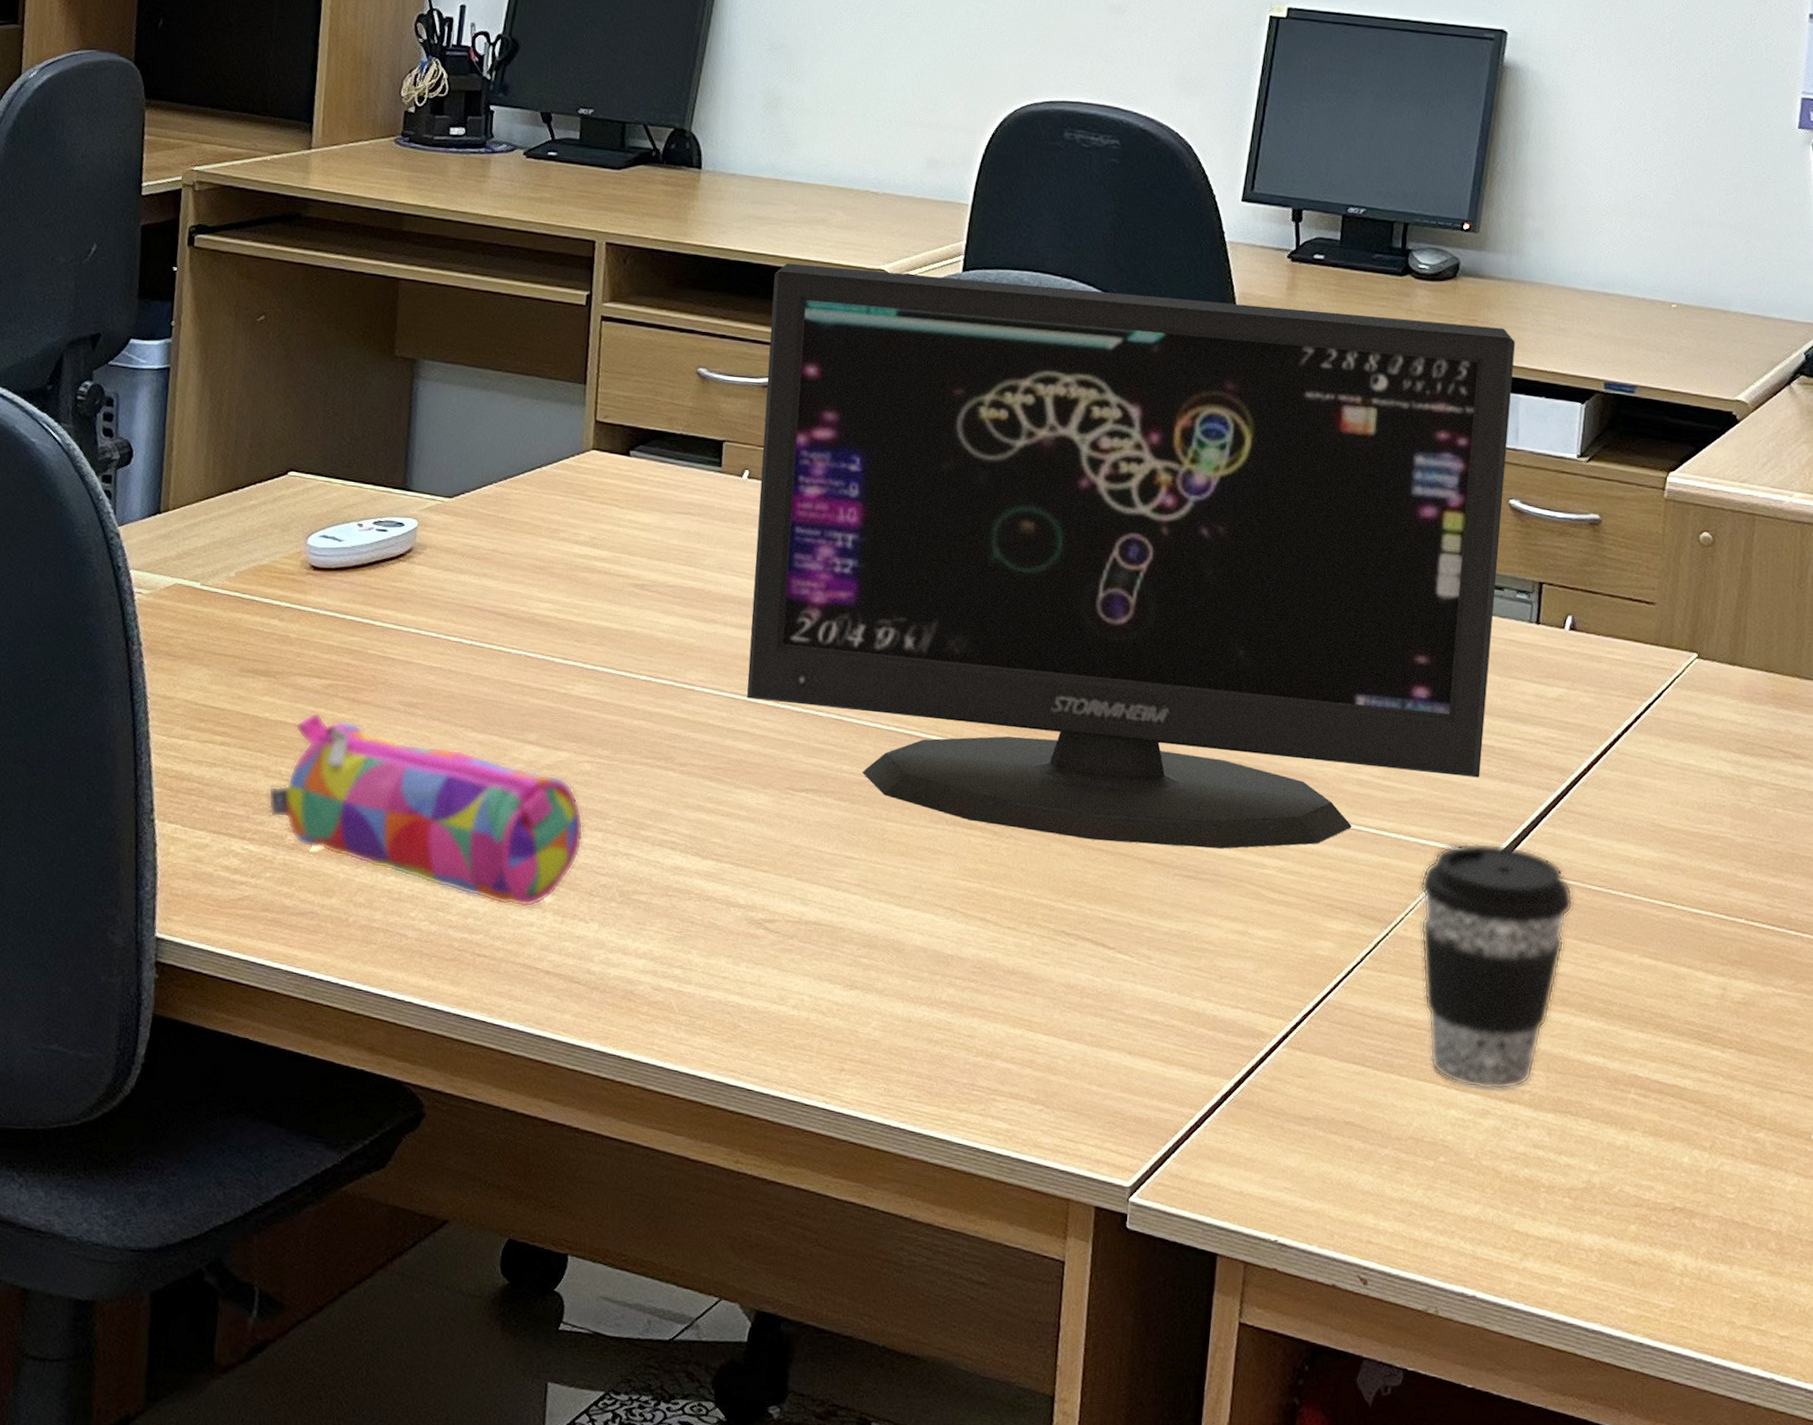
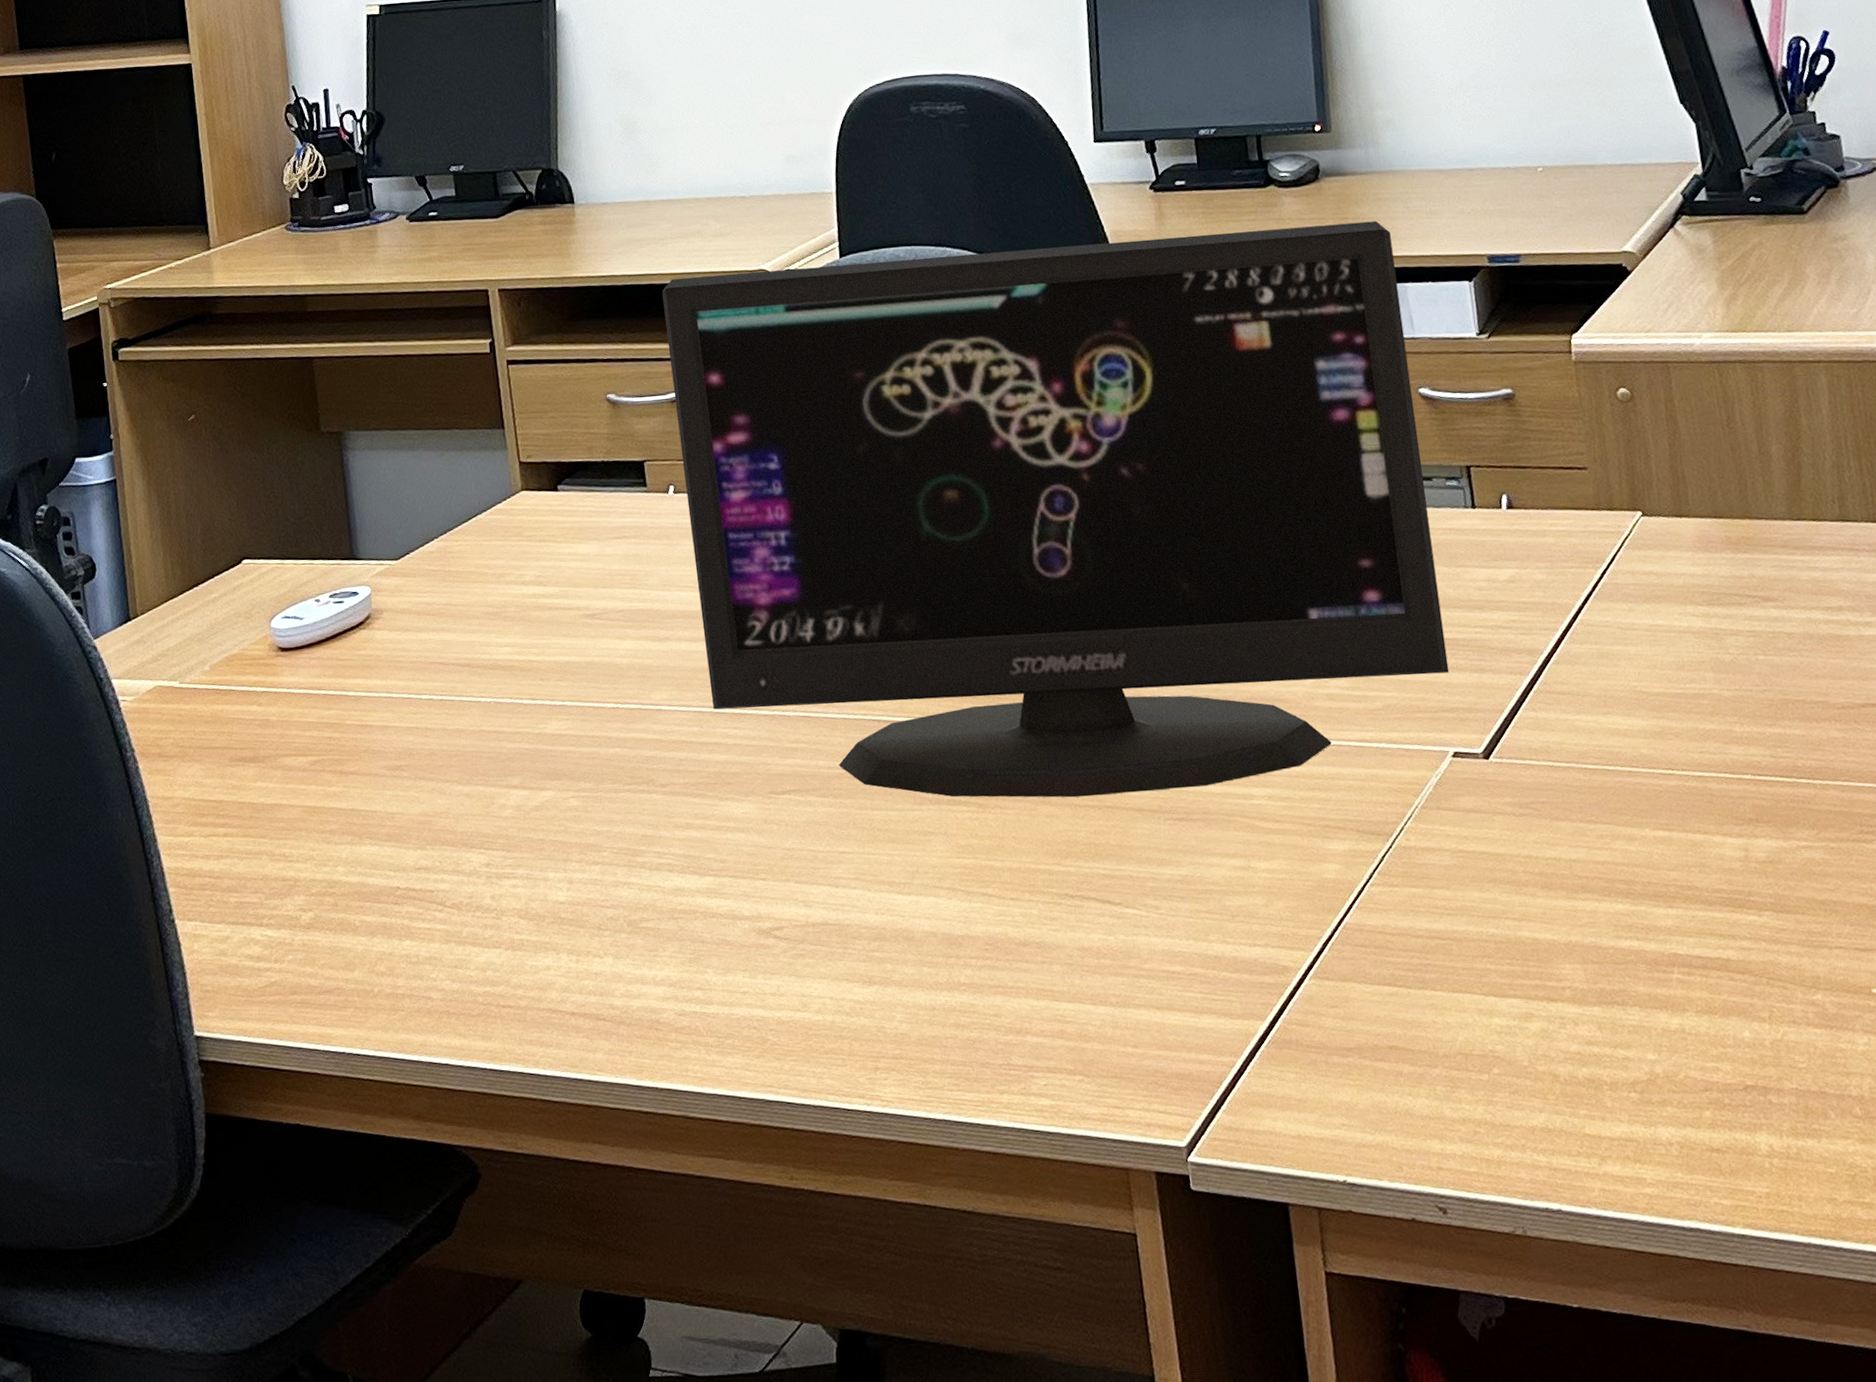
pencil case: present [268,712,584,907] -> none [276,789,583,953]
coffee cup: present [1420,842,1574,1091] -> none [1412,736,1573,993]

